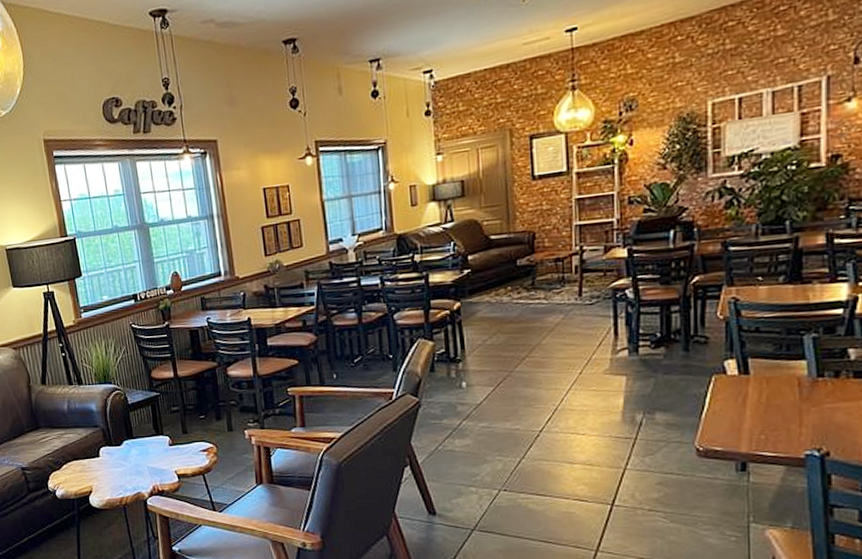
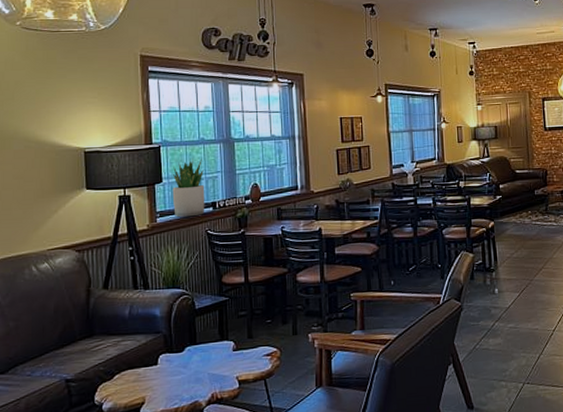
planter: none [90,248,127,312] -> present [172,157,205,218]

